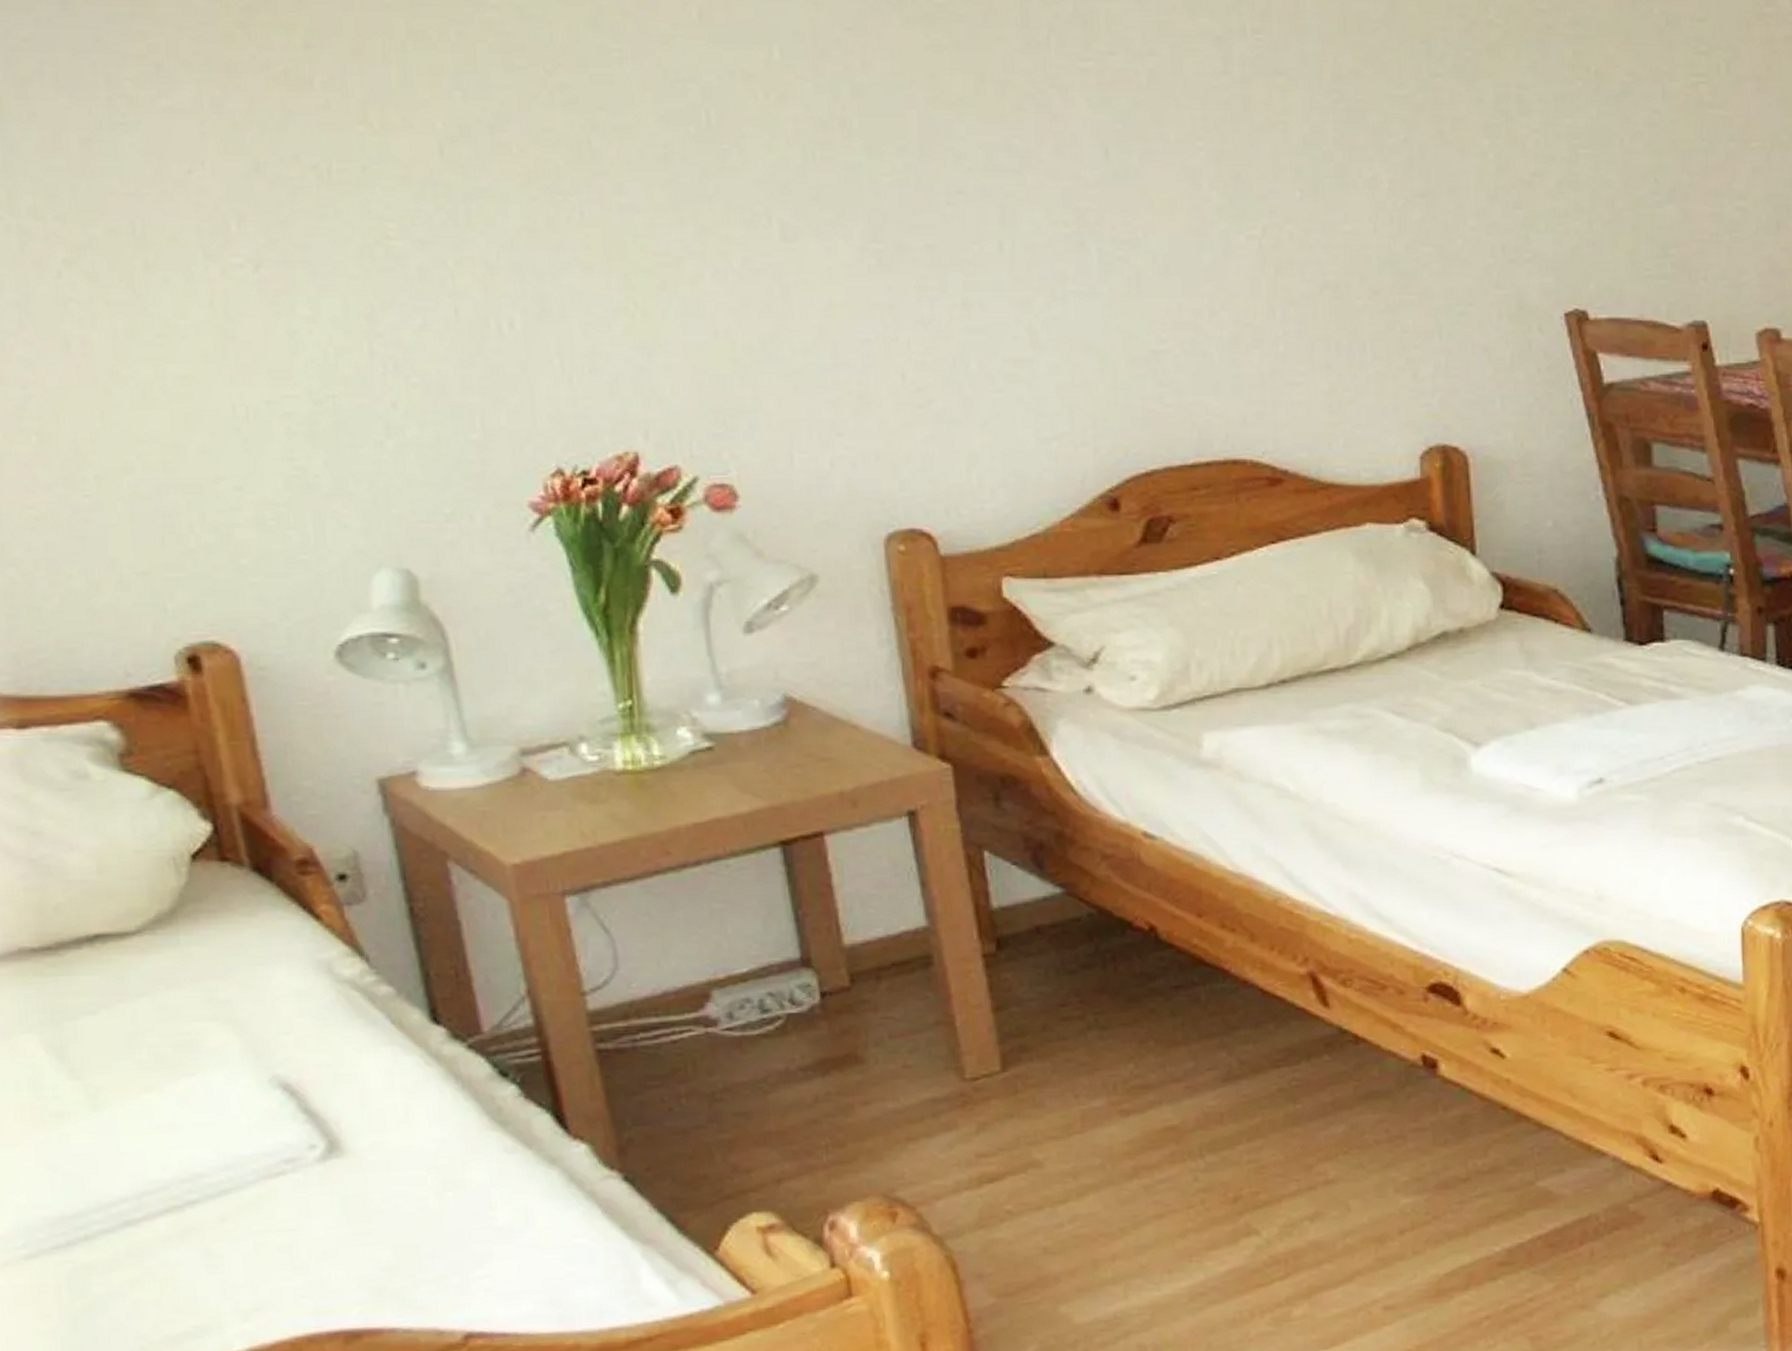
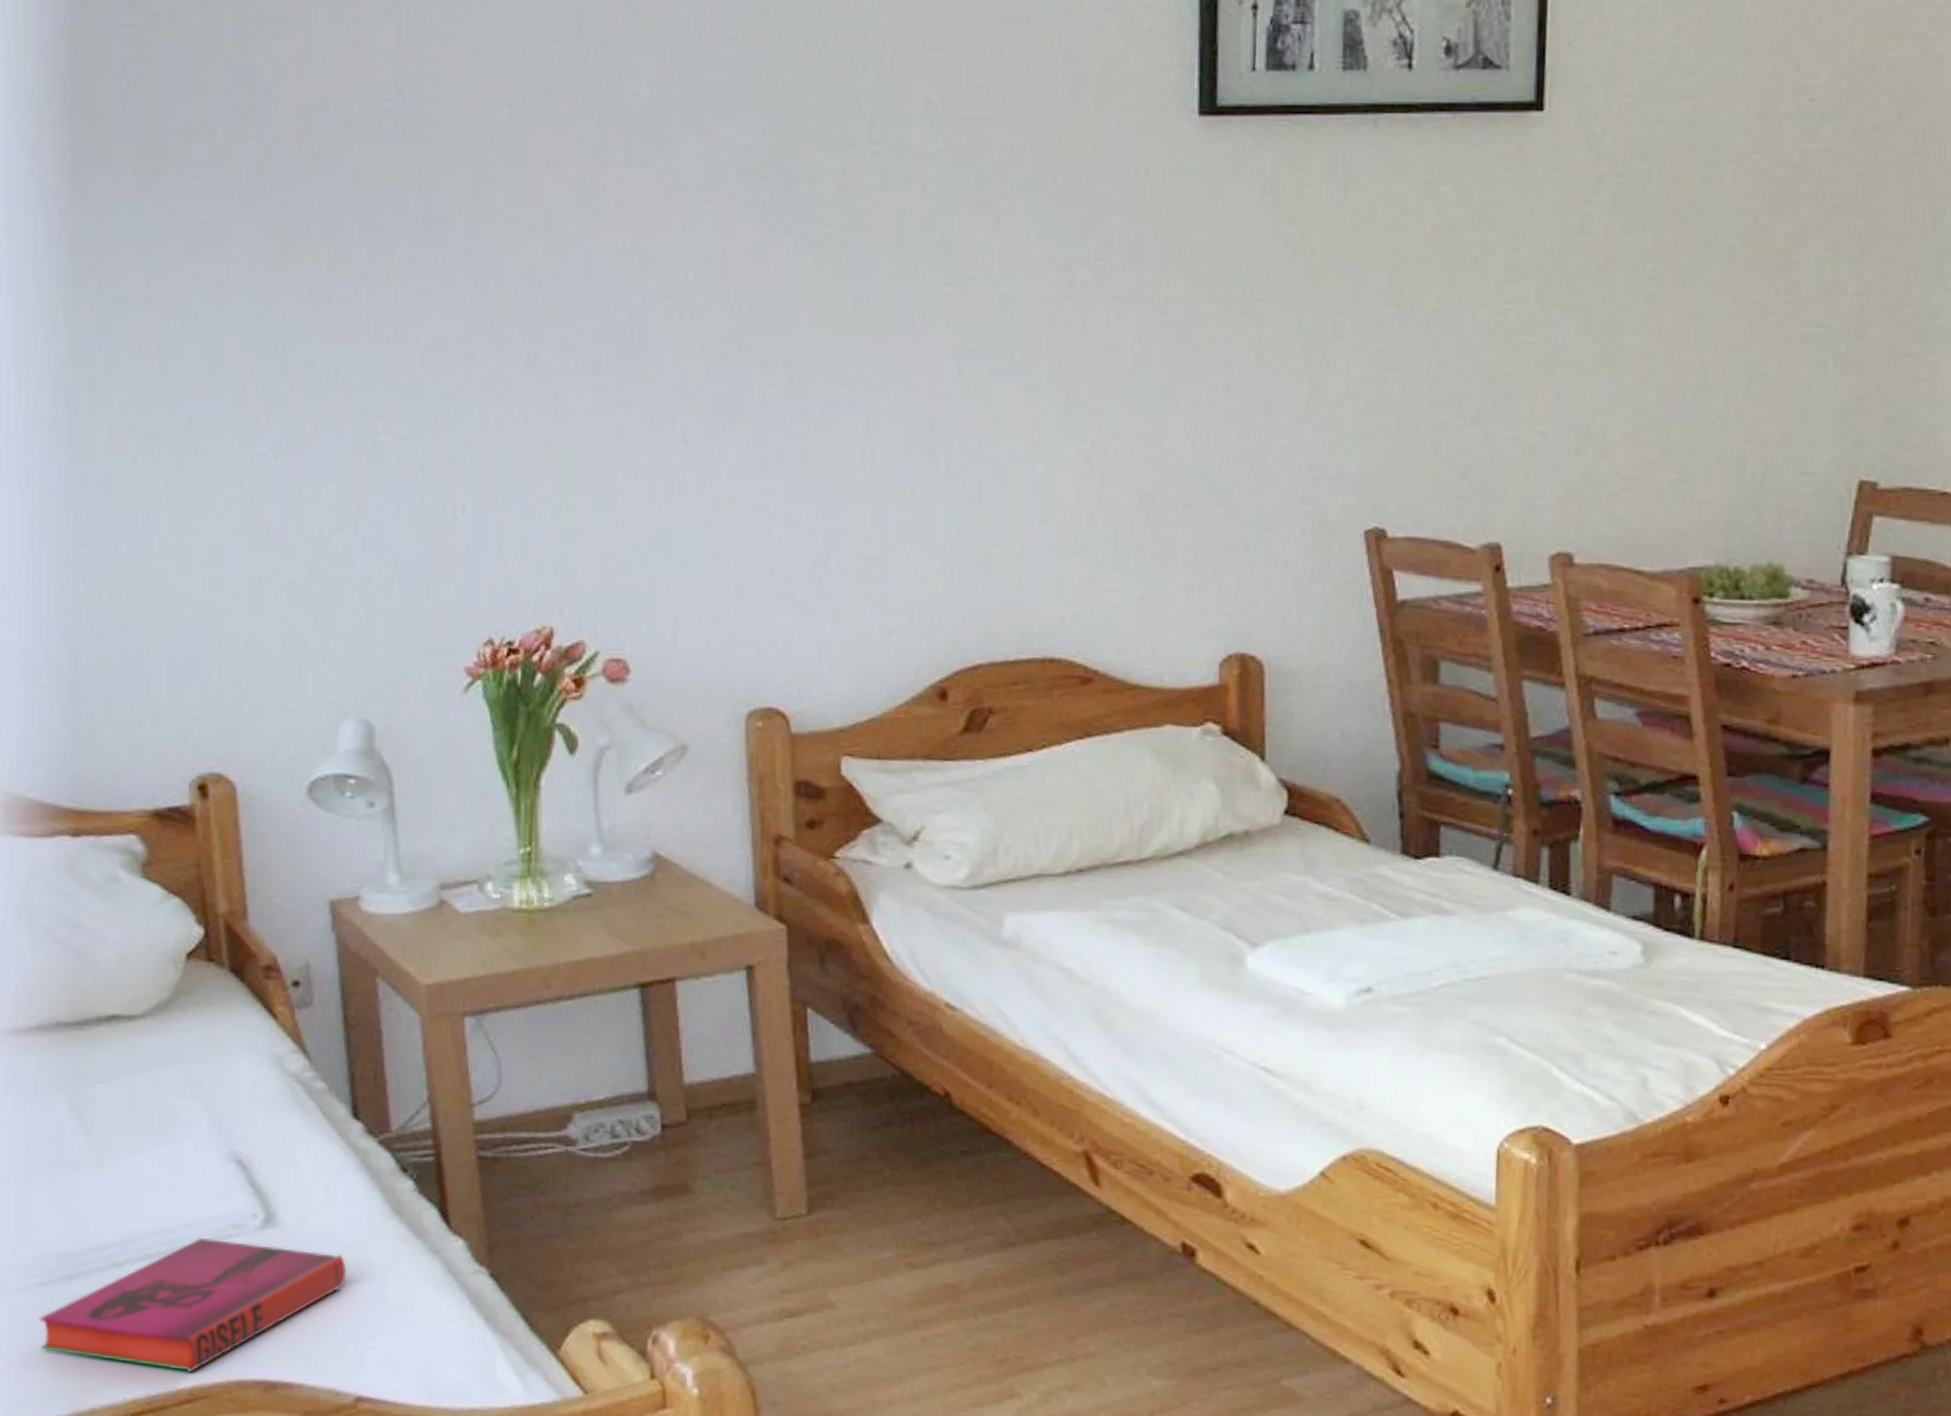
hardback book: none [30,1178,441,1335] -> present [39,1237,347,1373]

